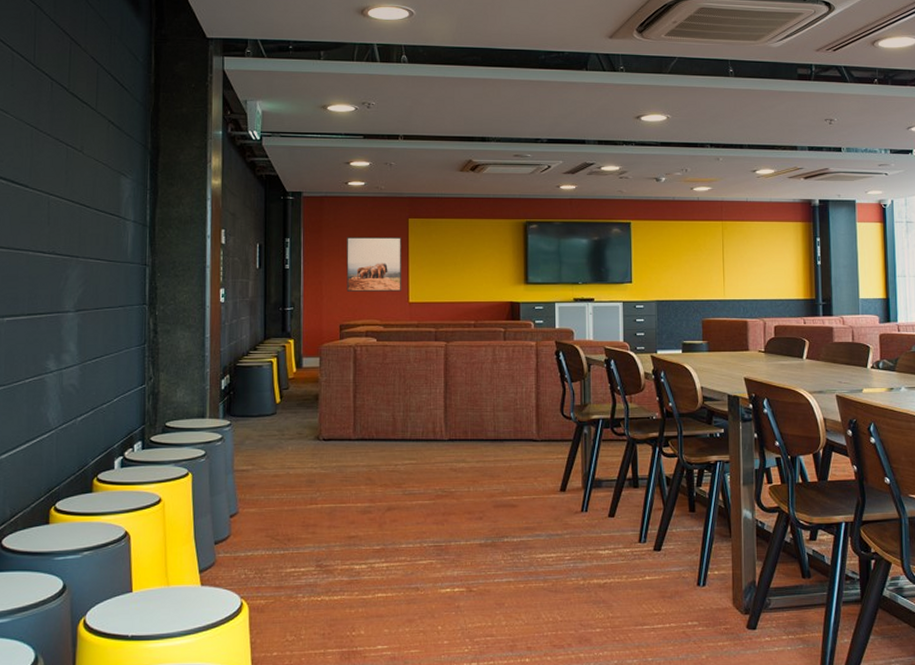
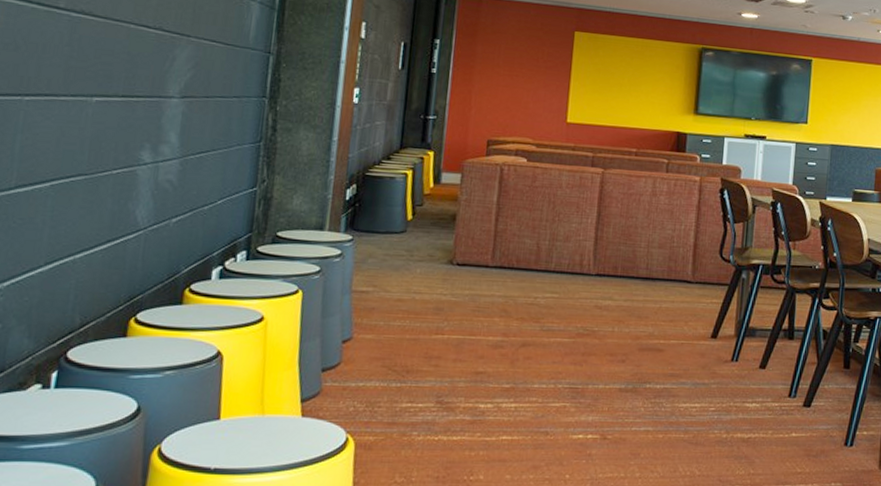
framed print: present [346,236,402,292] -> none [498,44,565,110]

